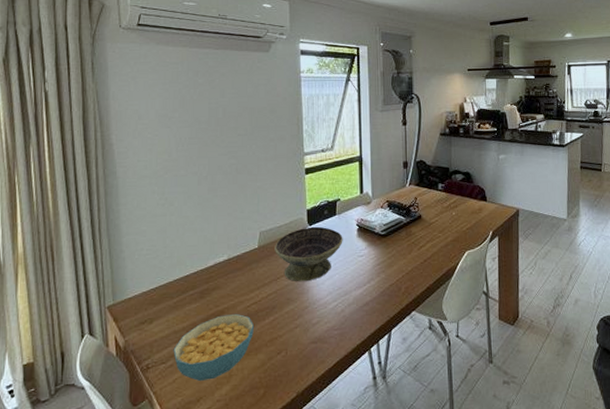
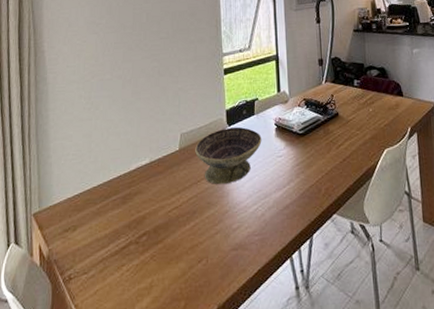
cereal bowl: present [173,313,254,381] -> none [95,219,174,292]

